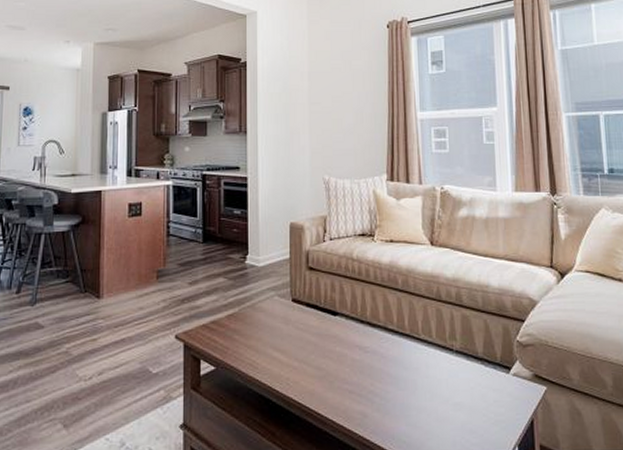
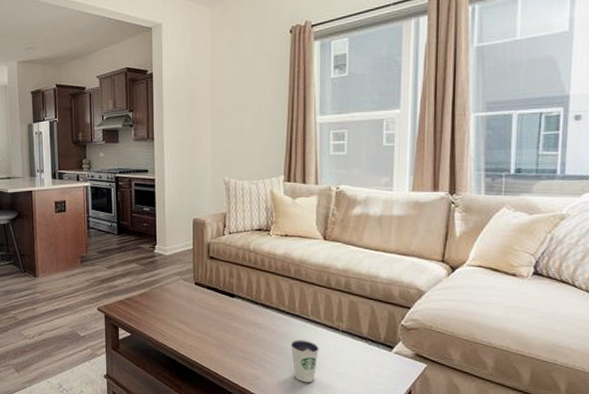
dixie cup: none [401,364,433,417] -> present [290,340,319,382]

